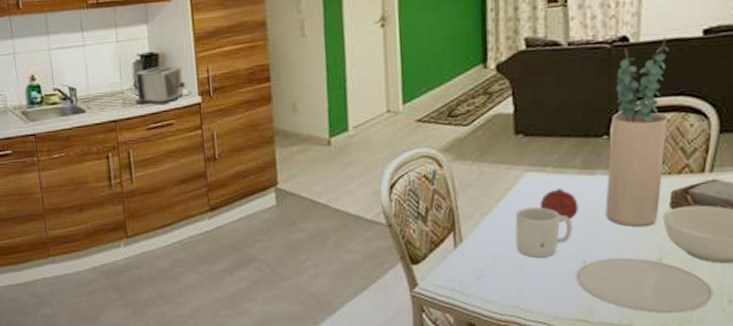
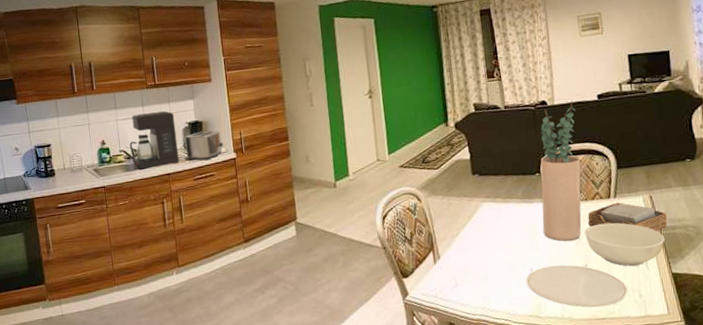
coffee maker: none [65,39,129,114] -> present [129,111,180,170]
mug: present [515,207,573,258] -> none [477,229,521,268]
fruit: present [541,188,578,222] -> none [495,214,524,240]

